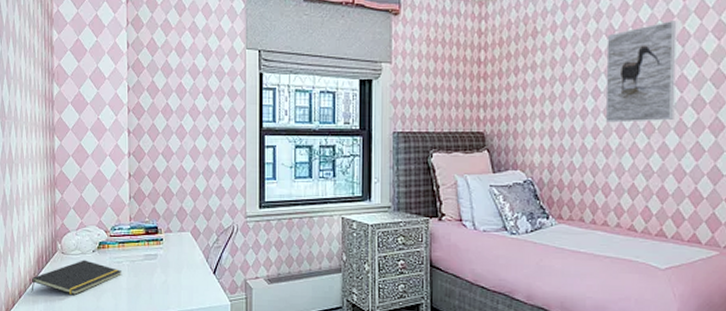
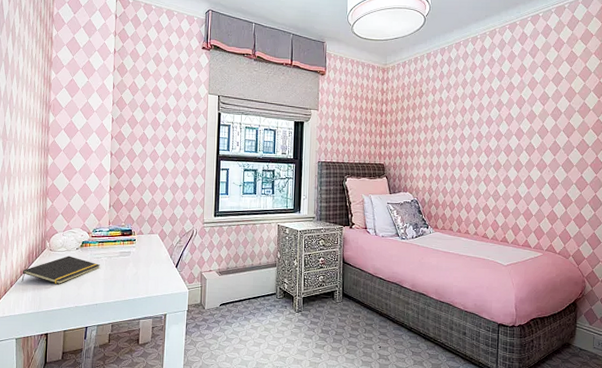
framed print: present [605,21,677,123] -> none [468,90,517,161]

